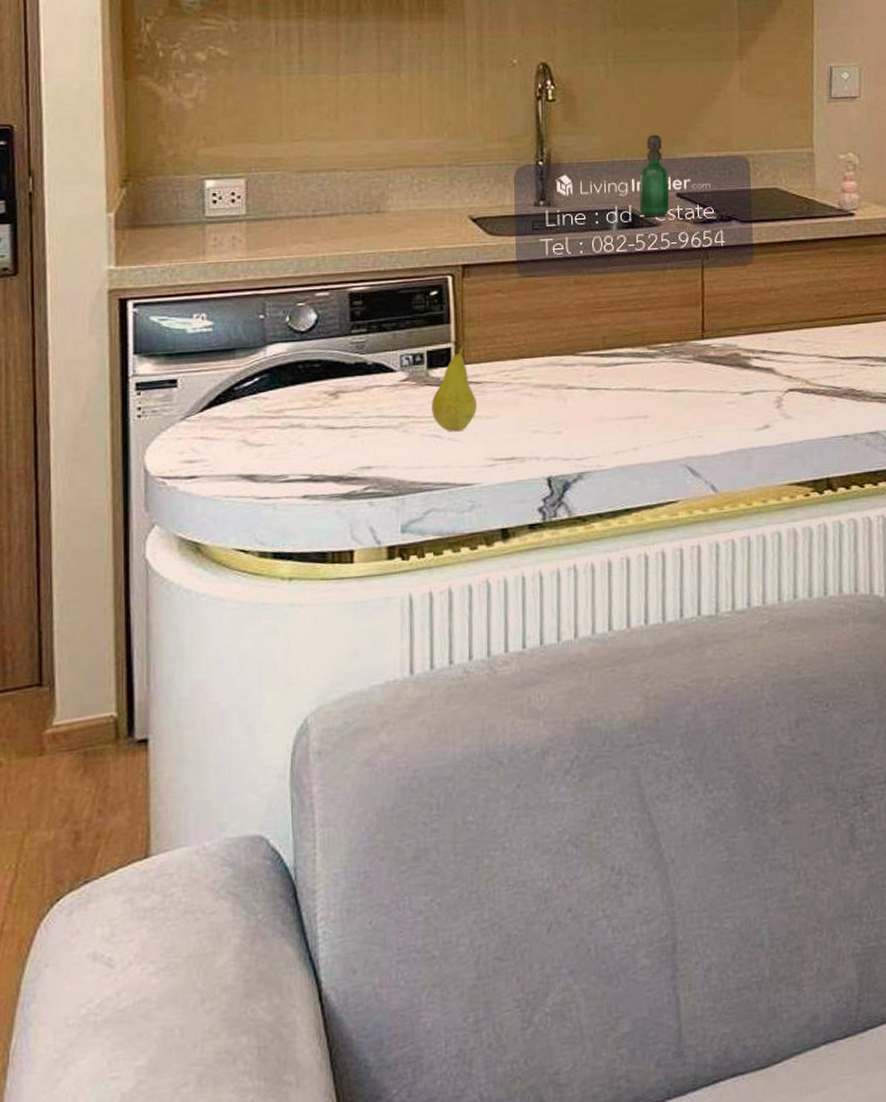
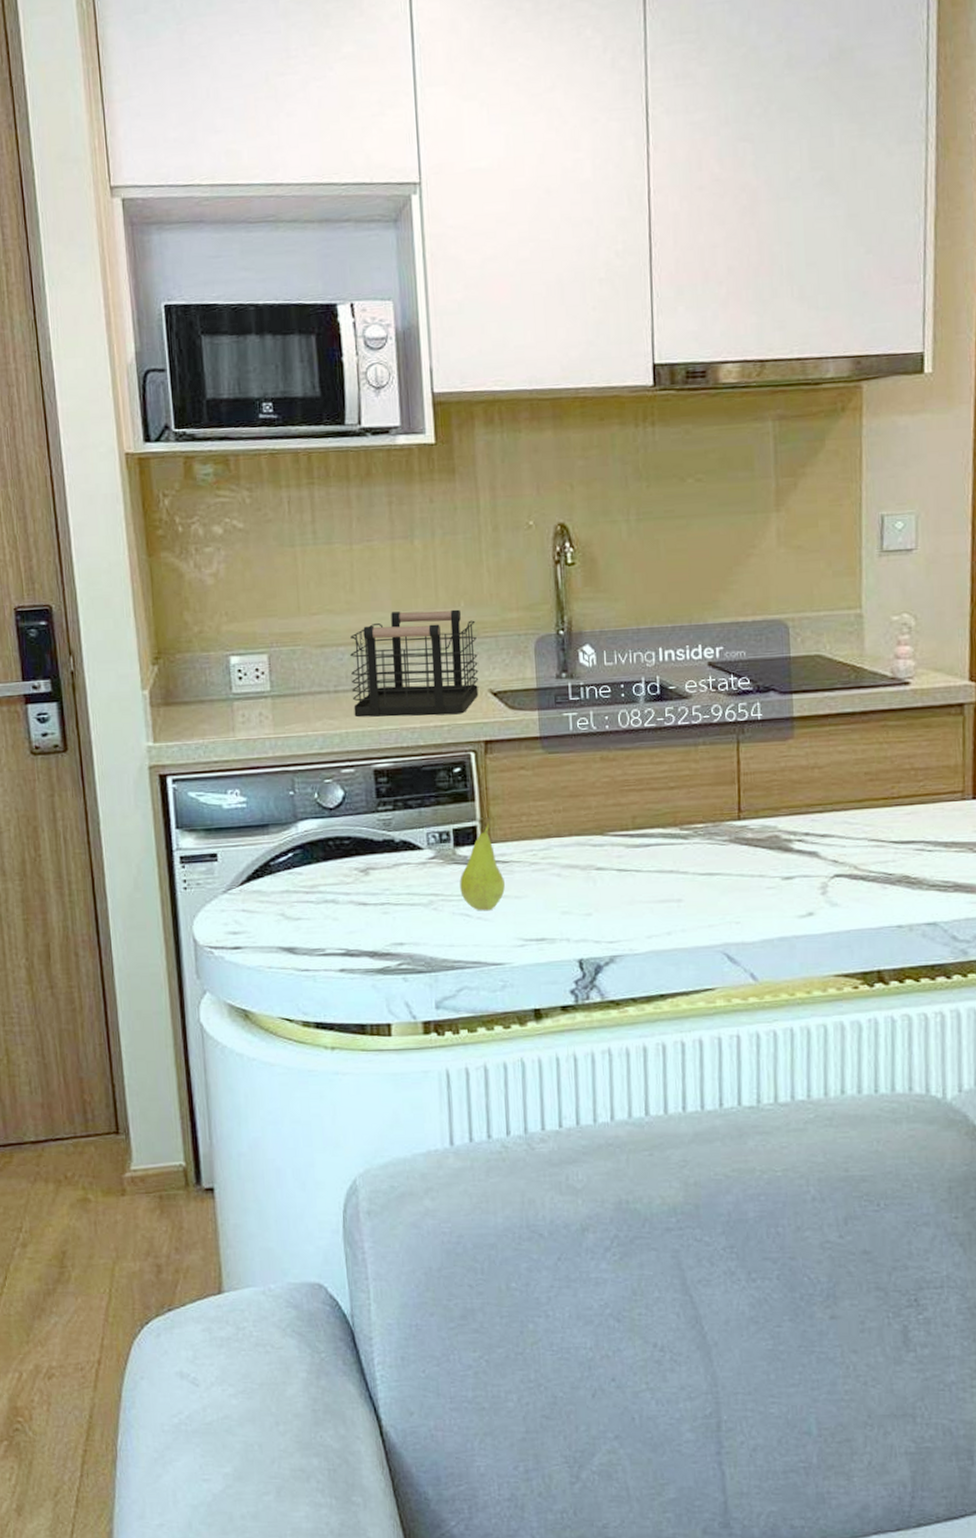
dish rack: none [331,139,459,242] -> present [350,609,479,718]
soap dispenser: present [639,134,670,218] -> none [667,598,700,689]

